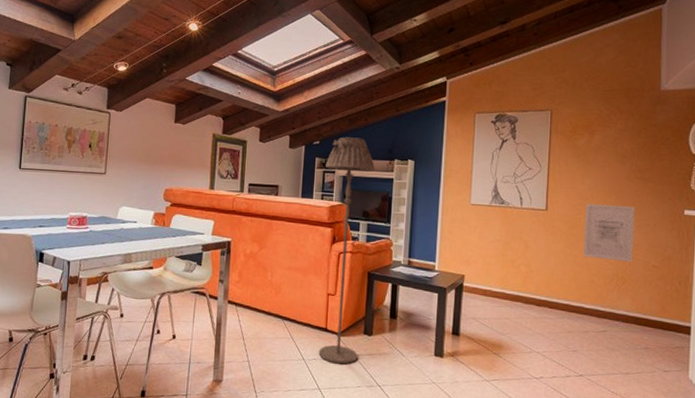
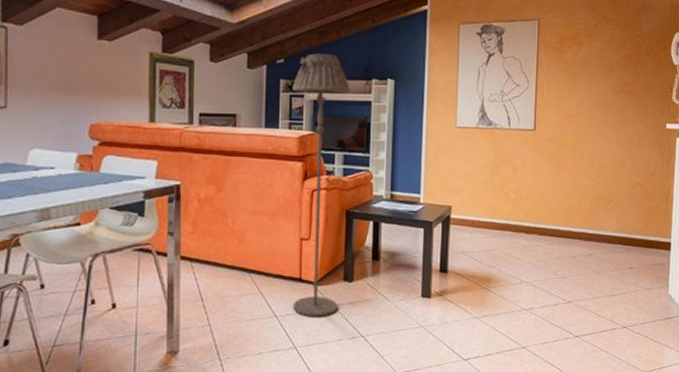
wall art: present [583,204,635,263] -> none [571,121,621,181]

